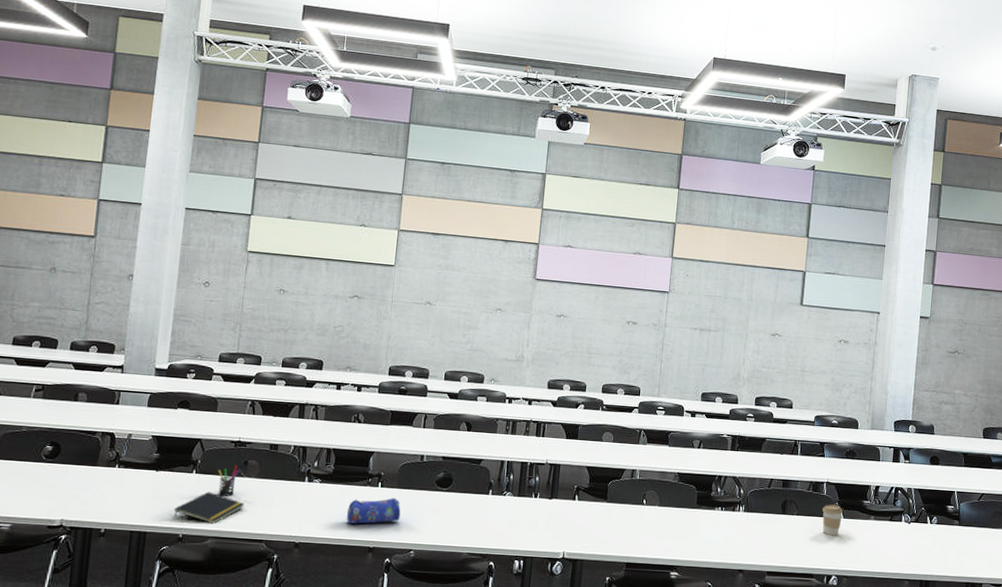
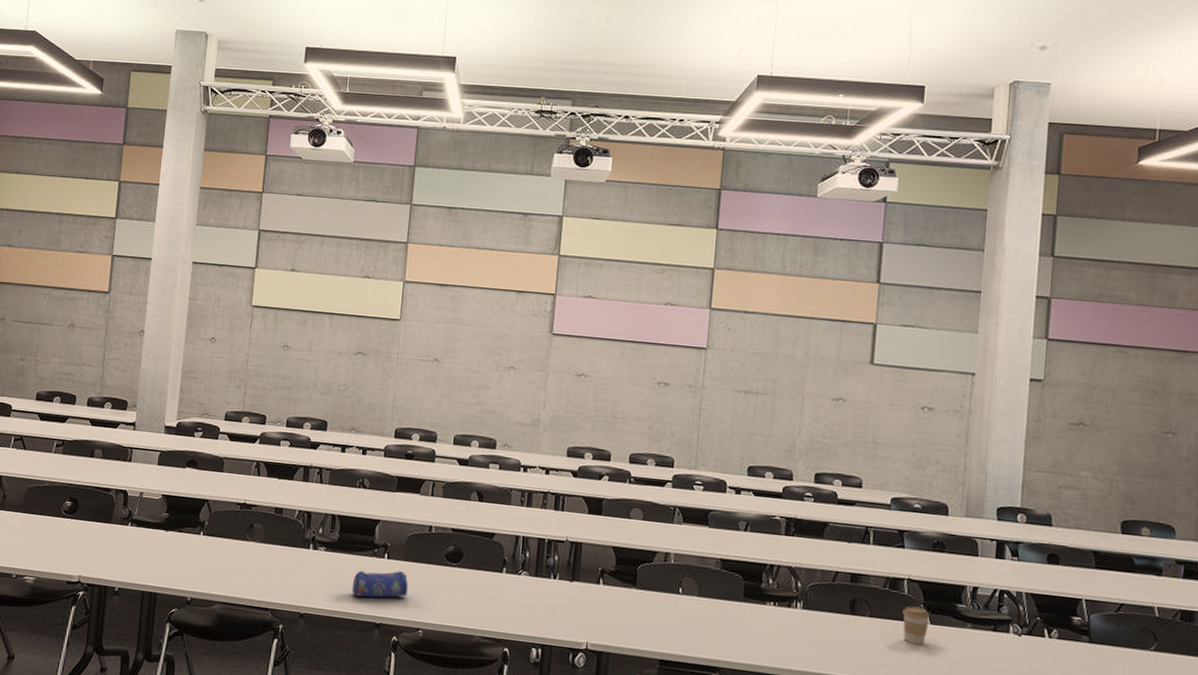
notepad: present [174,491,244,523] -> none [182,554,250,588]
pen holder: present [218,465,241,497] -> none [224,529,246,561]

